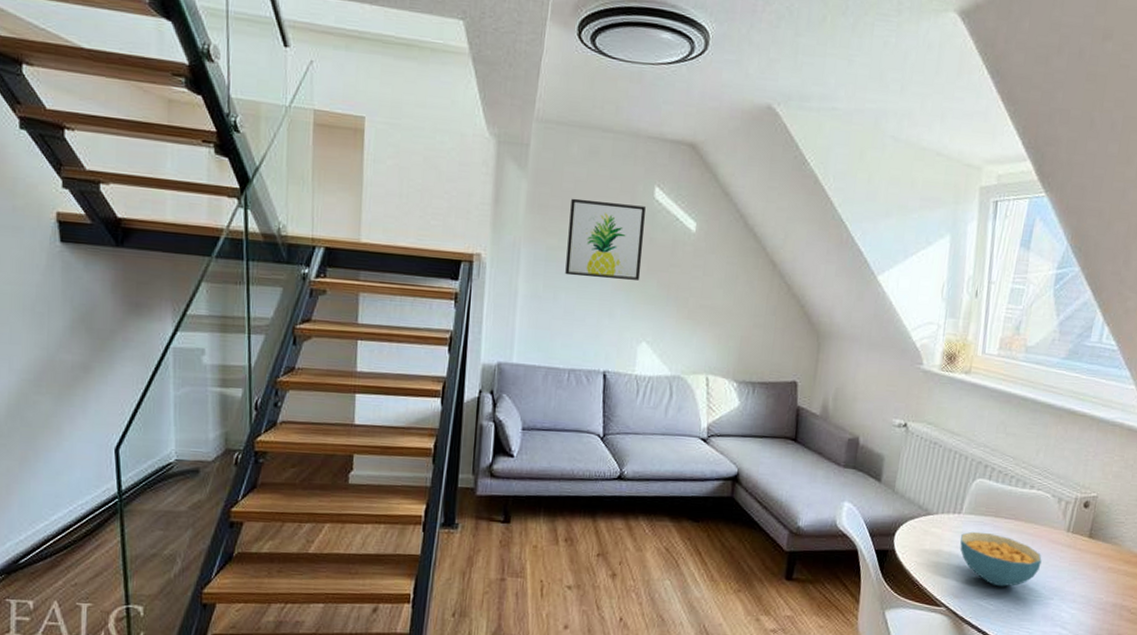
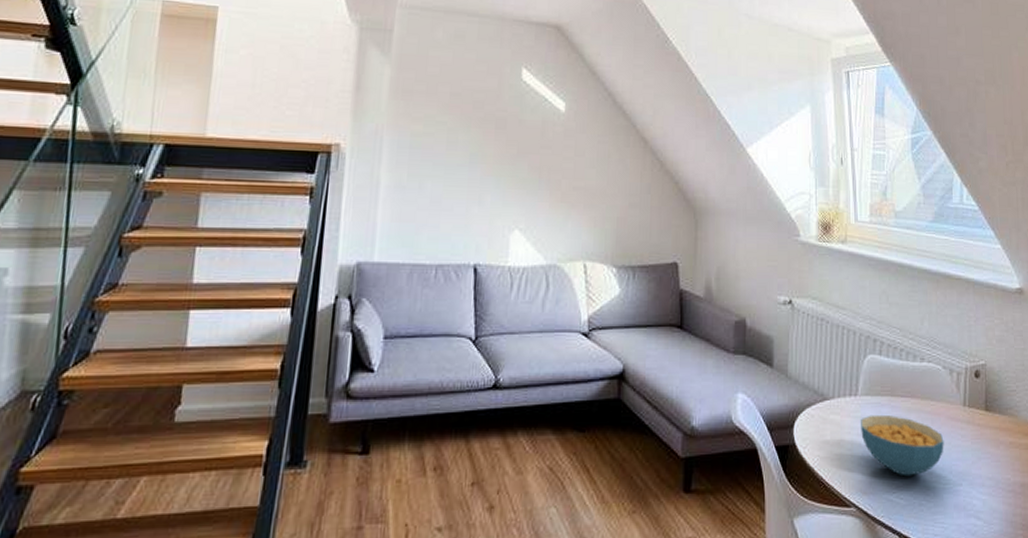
wall art: present [565,198,645,280] -> none [431,82,514,164]

